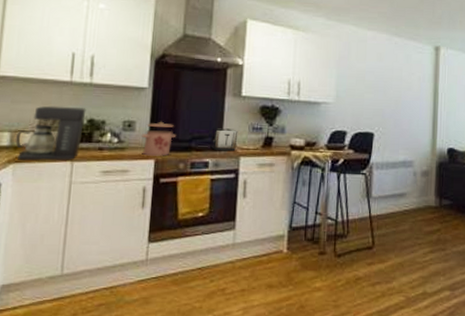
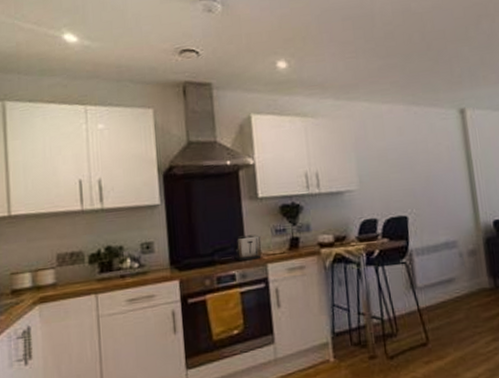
coffee maker: present [15,105,86,162] -> none [36,235,103,301]
cooking pot: present [141,121,177,157] -> none [161,238,198,277]

